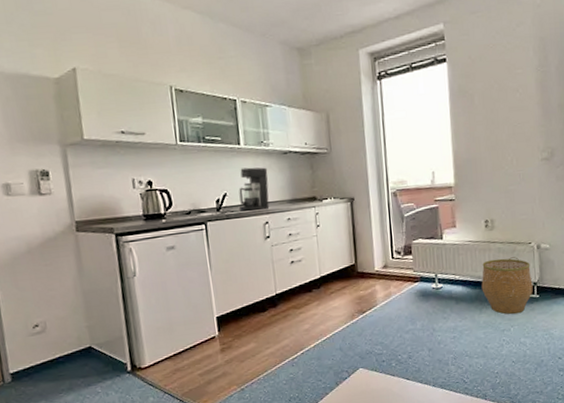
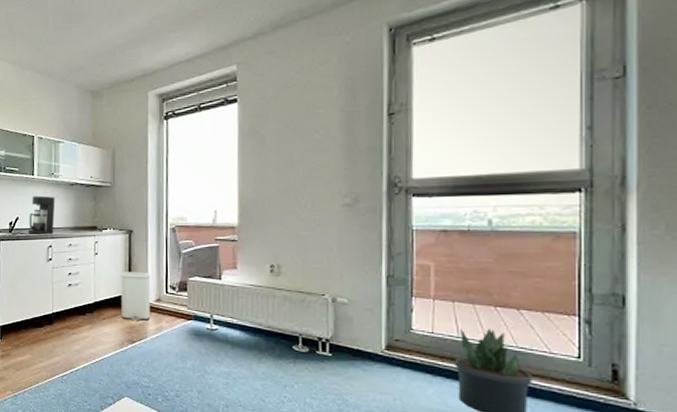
pedal bin: none [346,239,379,291] -> present [121,272,151,321]
basket: present [481,257,533,314] -> none [262,307,325,371]

